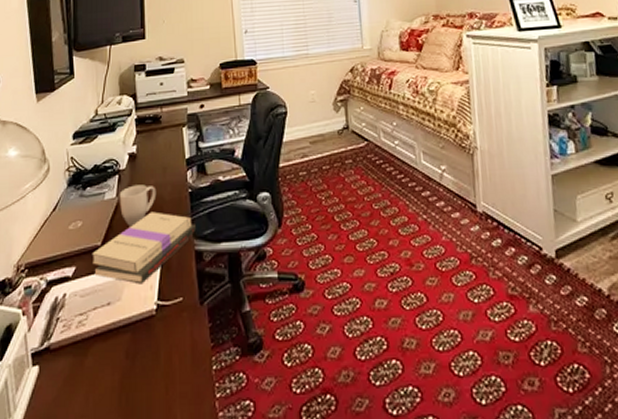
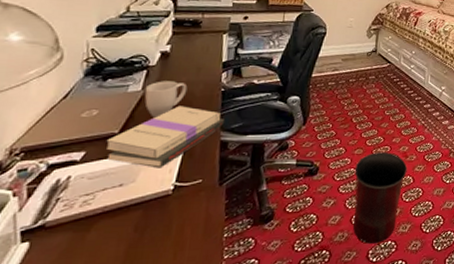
waste bin: none [347,259,416,388] -> present [353,152,408,244]

